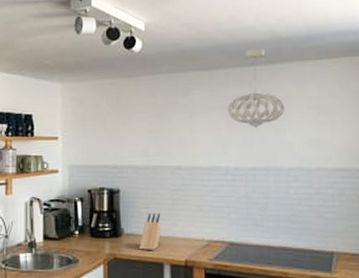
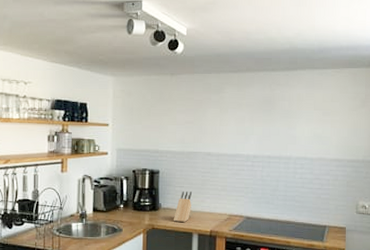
pendant light: present [227,49,285,129] -> none [251,57,297,124]

